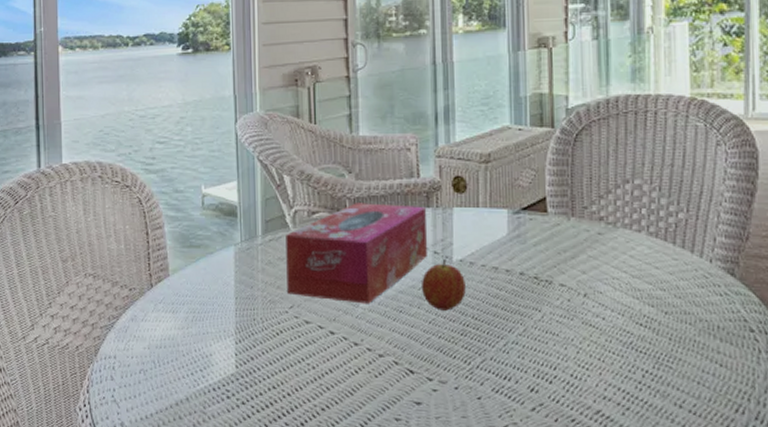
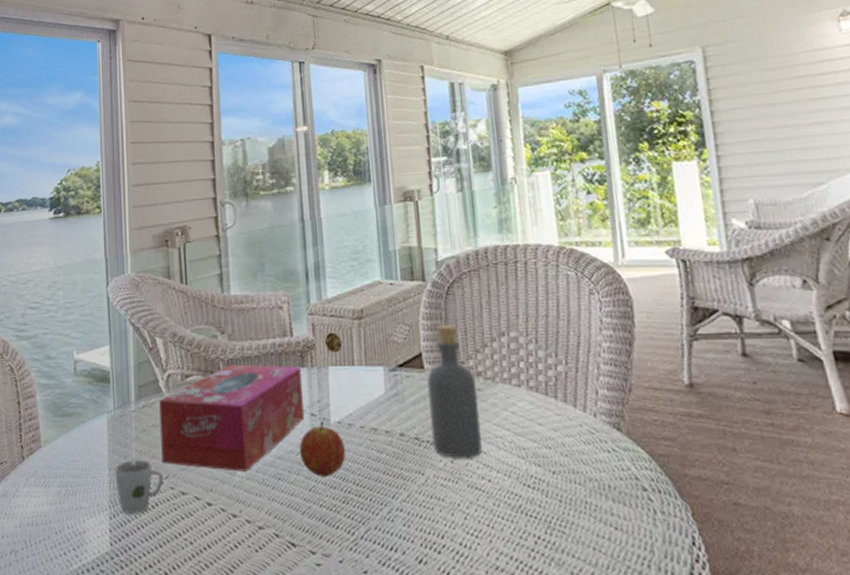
cup: none [241,289,288,340] -> present [114,459,163,514]
bottle: none [550,170,599,298] -> present [427,324,482,459]

